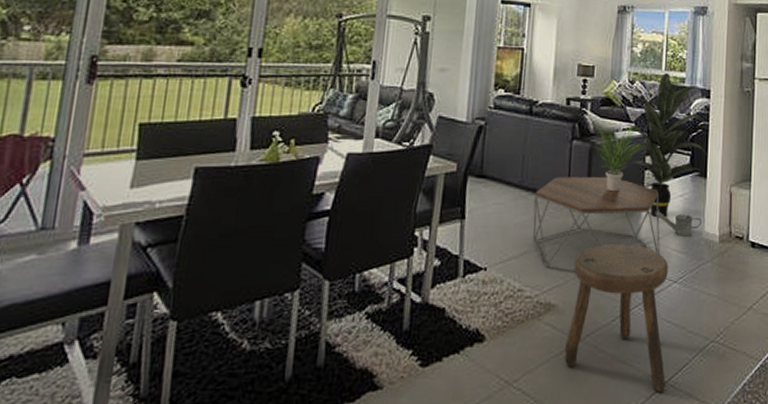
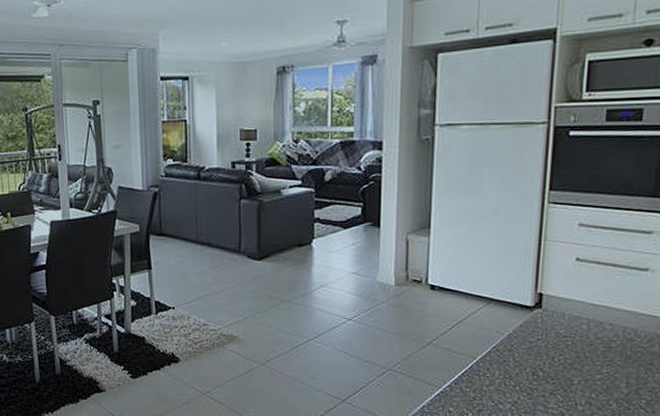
coffee table: present [533,176,660,273] -> none [210,230,333,311]
stool: present [564,243,668,392] -> none [248,286,343,408]
potted plant: present [589,123,645,192] -> none [257,181,313,243]
indoor plant: present [625,72,707,217] -> none [292,128,380,264]
watering can: present [656,211,702,238] -> none [328,259,376,282]

